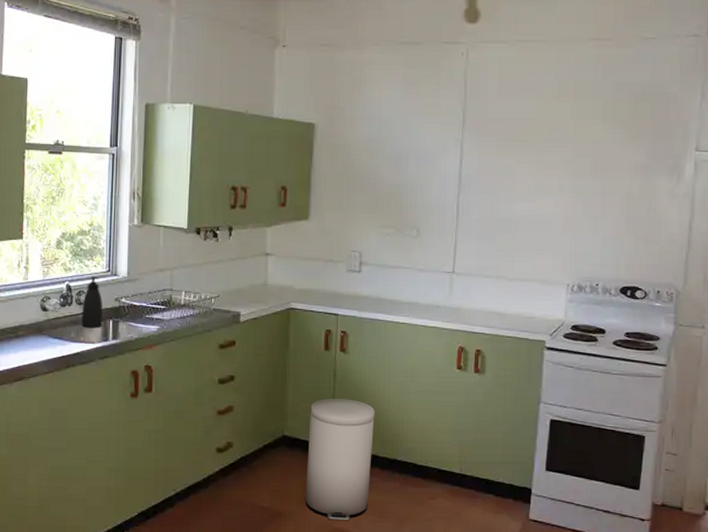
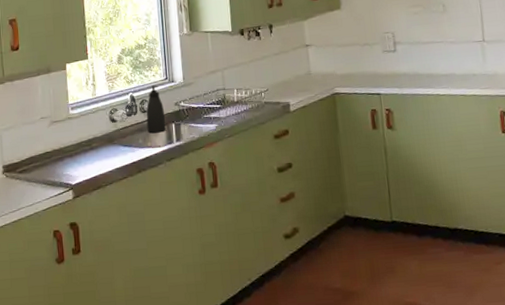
pedal bin: present [305,397,375,521] -> none [367,173,437,296]

